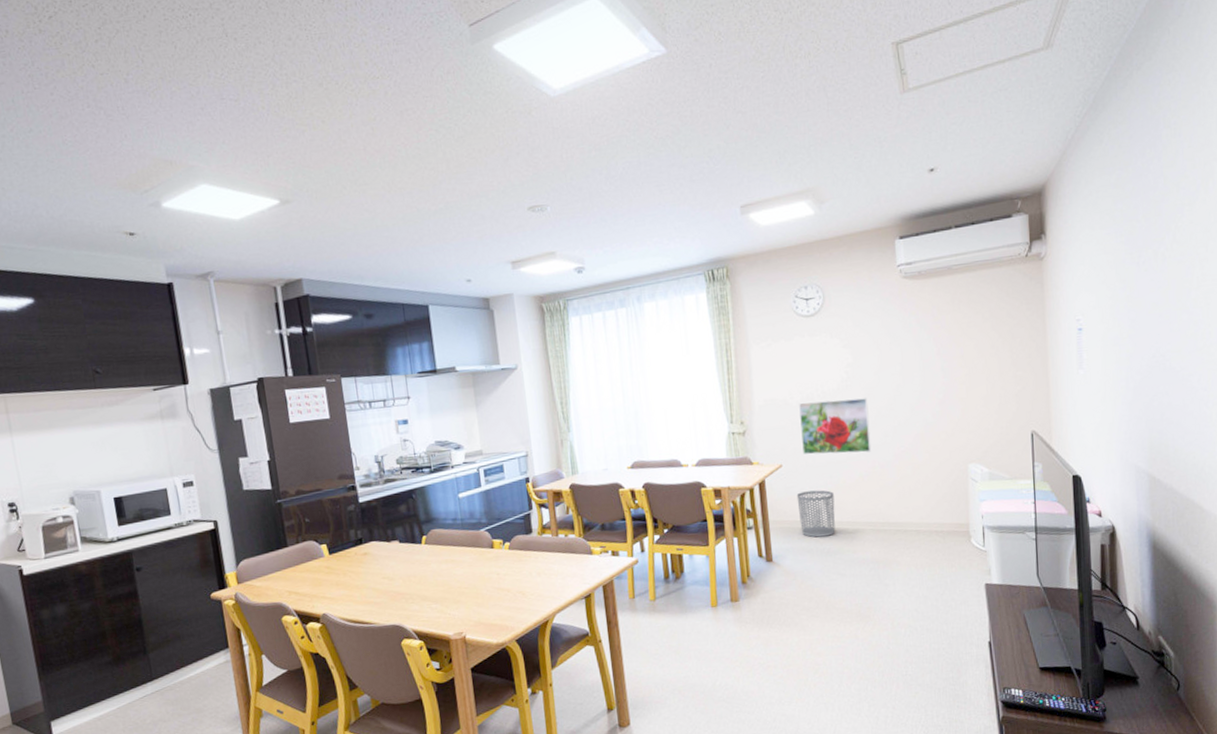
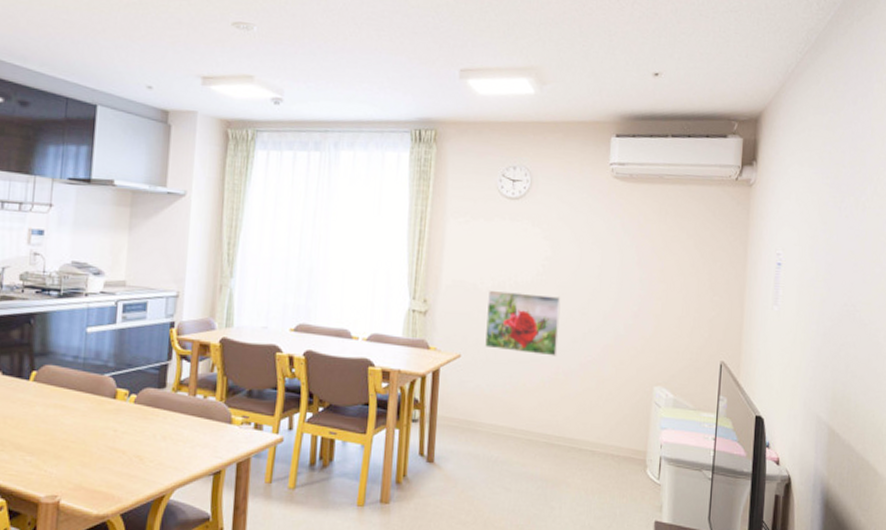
waste bin: present [796,490,836,538] -> none [470,388,511,443]

